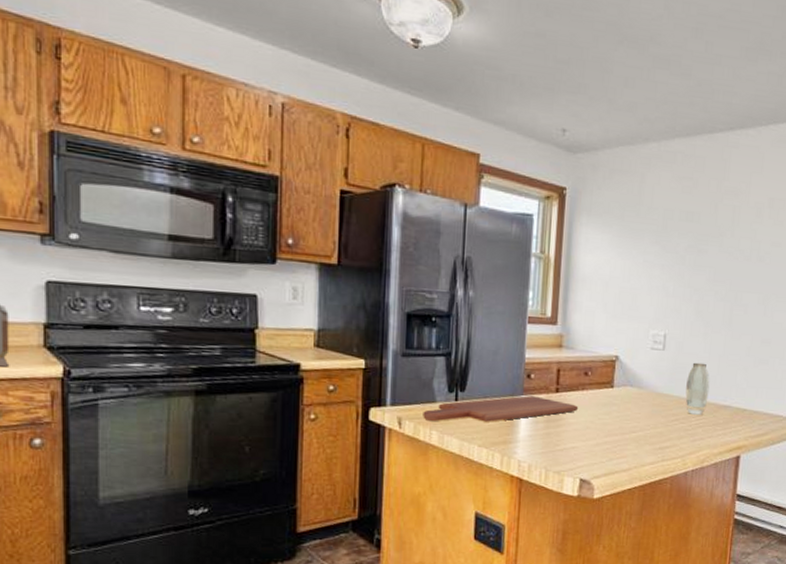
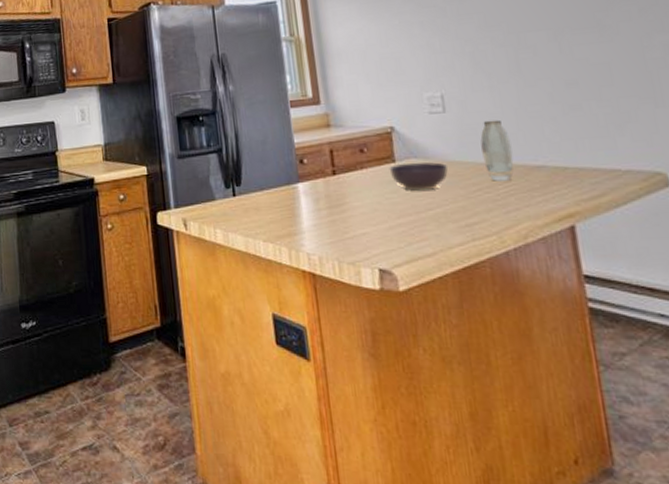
cutting board: present [423,396,579,422] -> none [205,182,361,220]
bowl: none [606,390,657,415] -> present [389,162,449,191]

